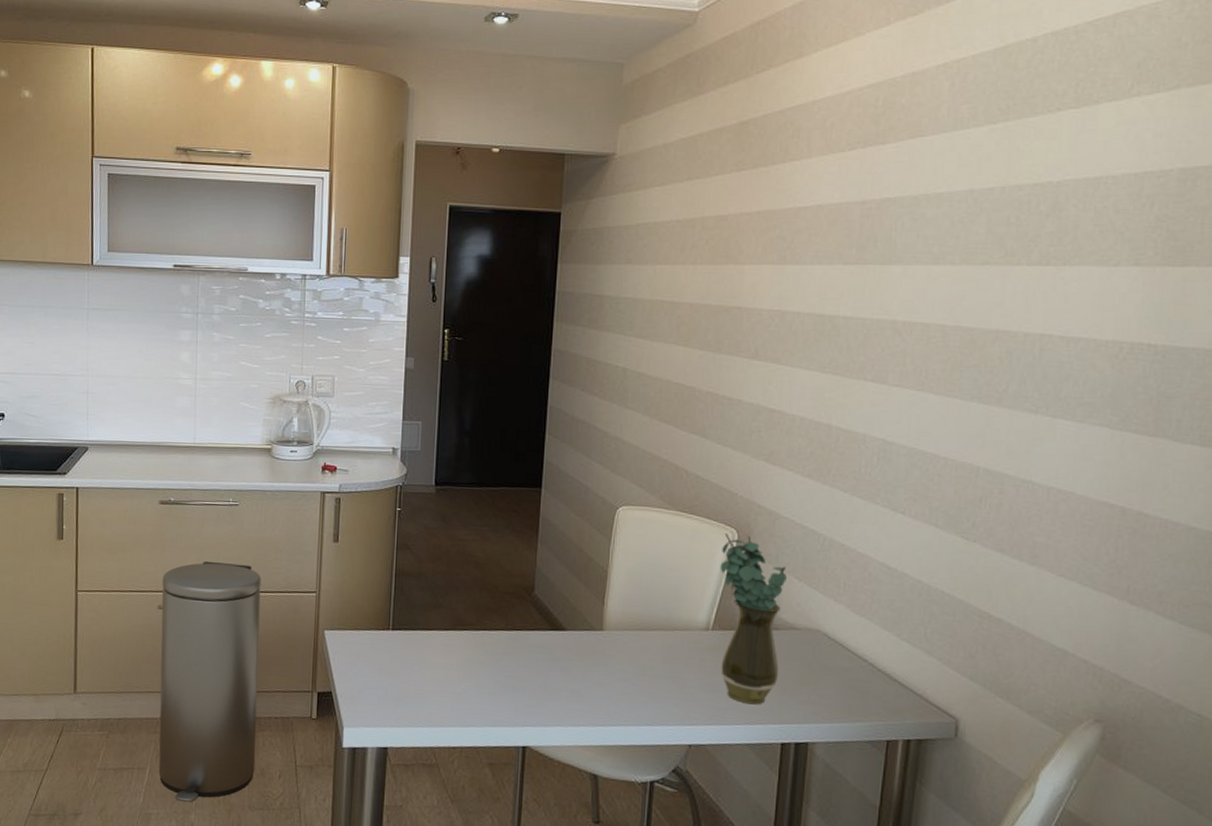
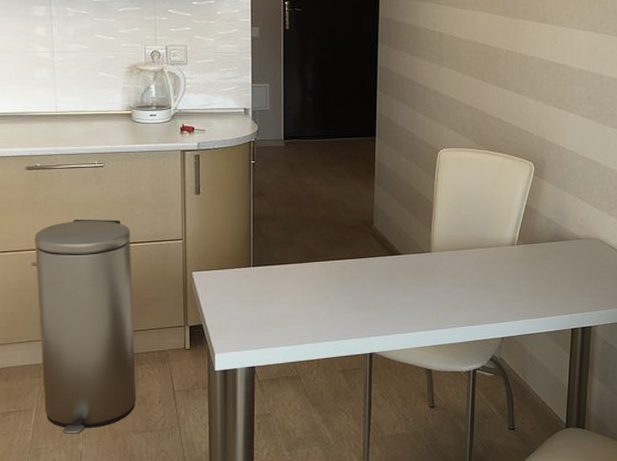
vase: present [720,533,788,705] -> none [521,166,573,301]

